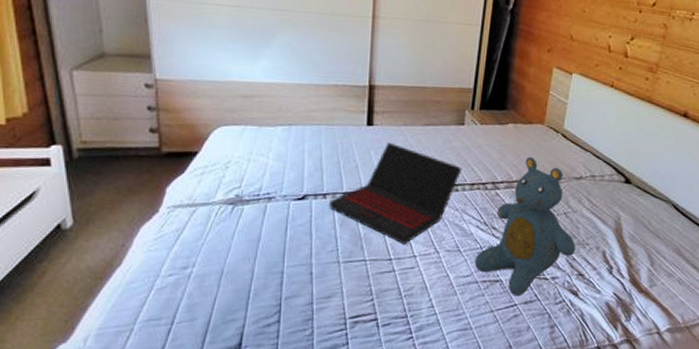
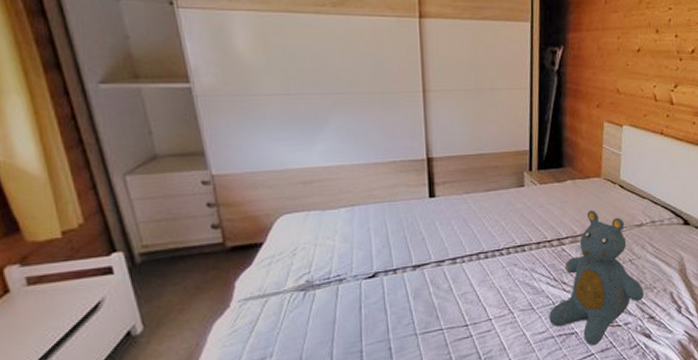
laptop: present [329,142,463,244] -> none [400,211,527,309]

